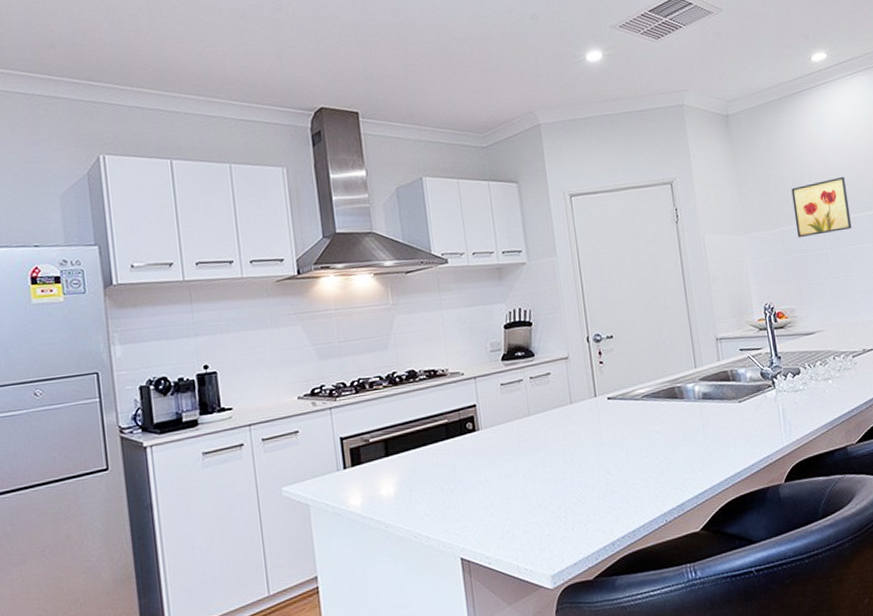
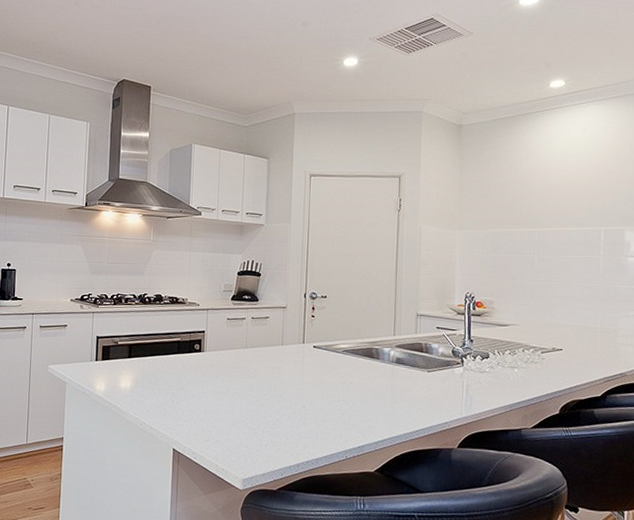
wall art: present [791,176,852,238] -> none [507,192,563,241]

